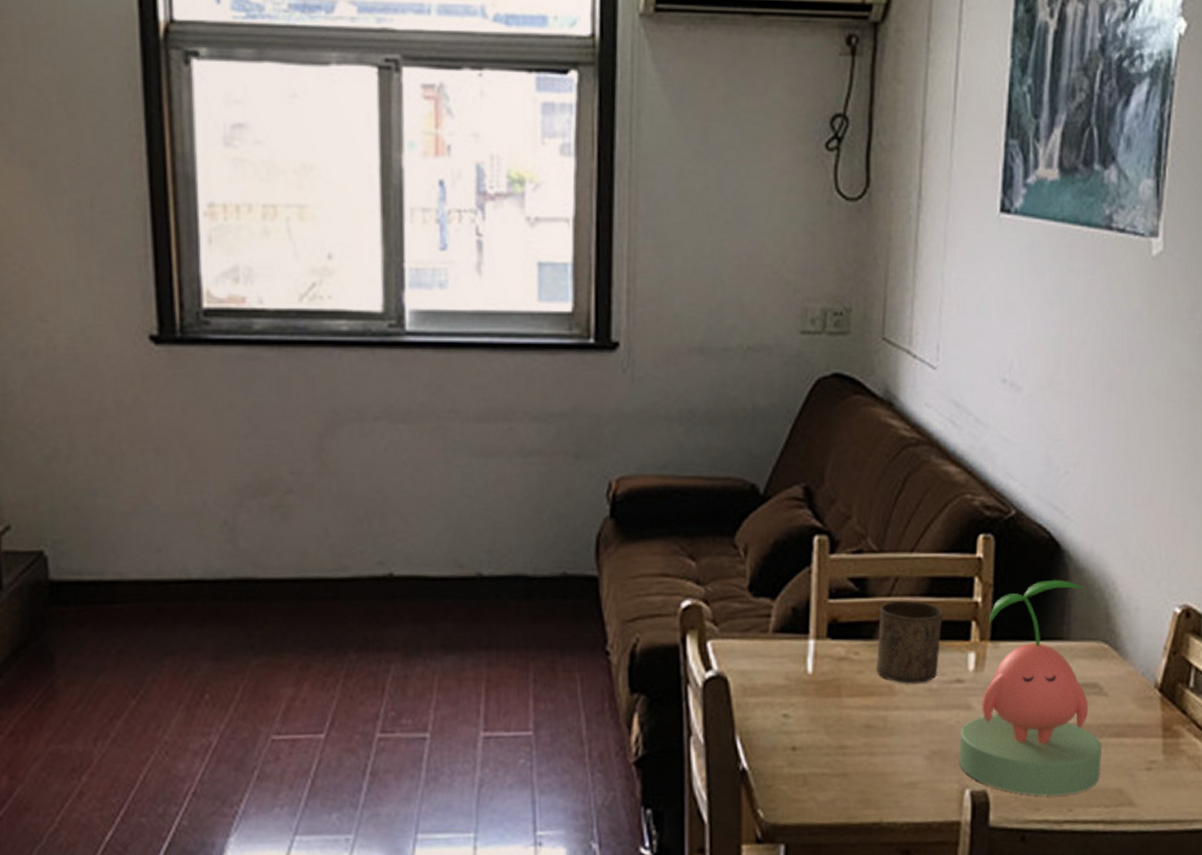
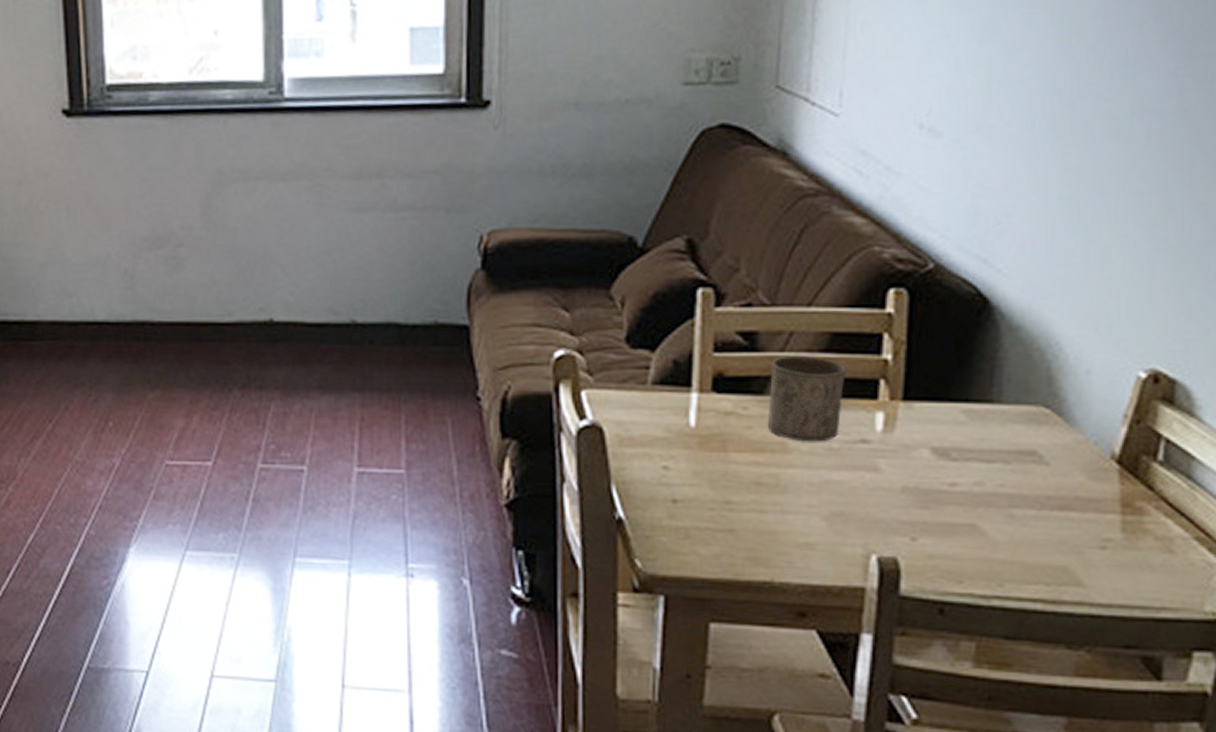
plant: present [959,580,1103,796] -> none [864,338,1042,569]

